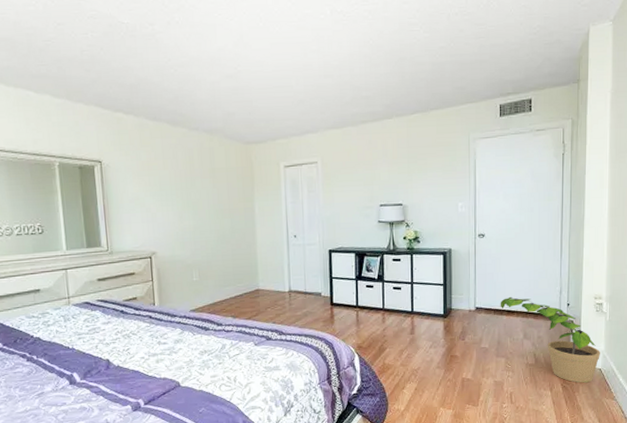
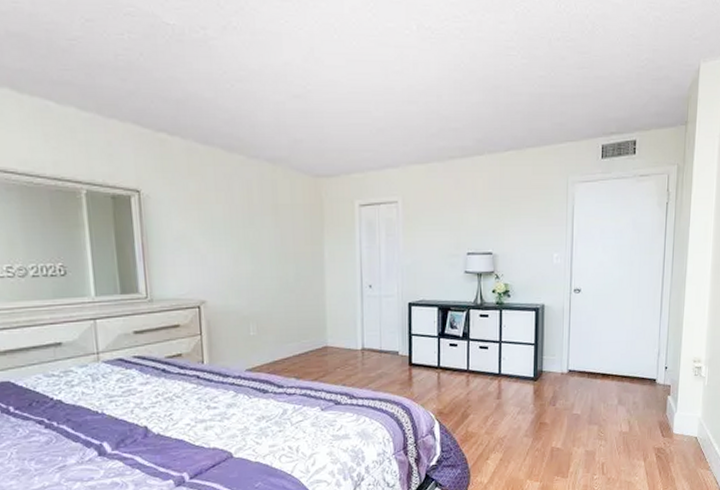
potted plant: present [500,296,600,383] -> none [594,358,697,453]

